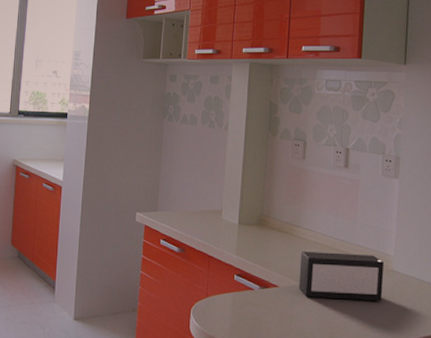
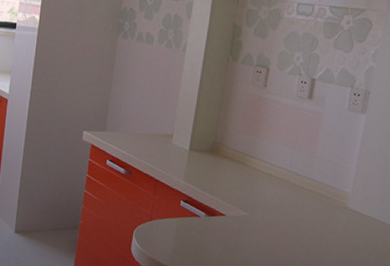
speaker: present [298,251,385,301] -> none [246,182,340,238]

